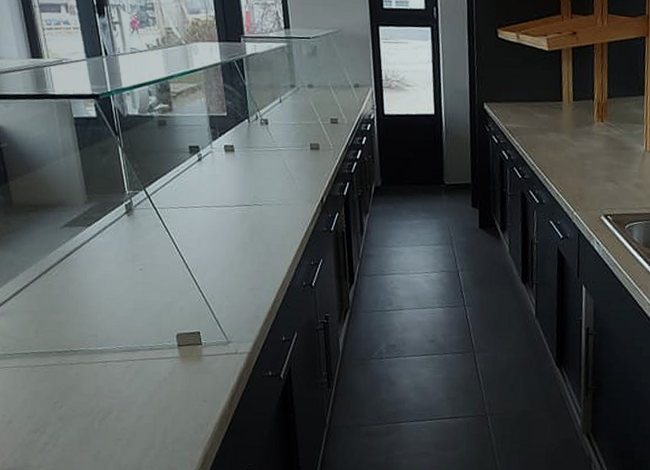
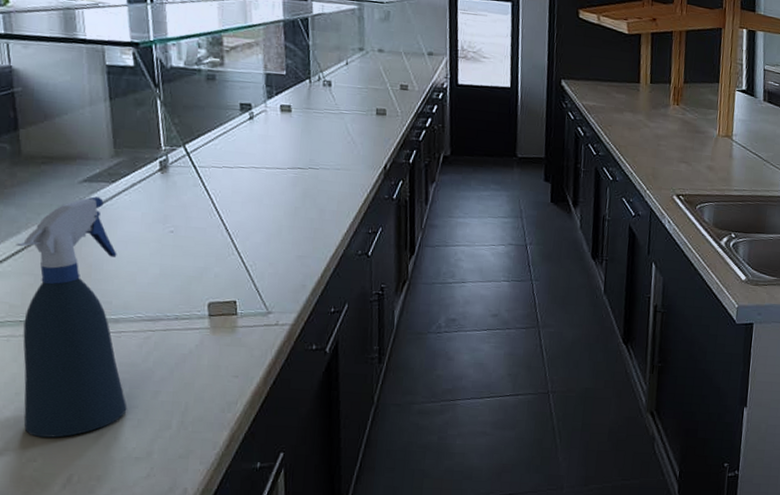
spray bottle: none [16,240,118,455] -> present [16,196,127,438]

